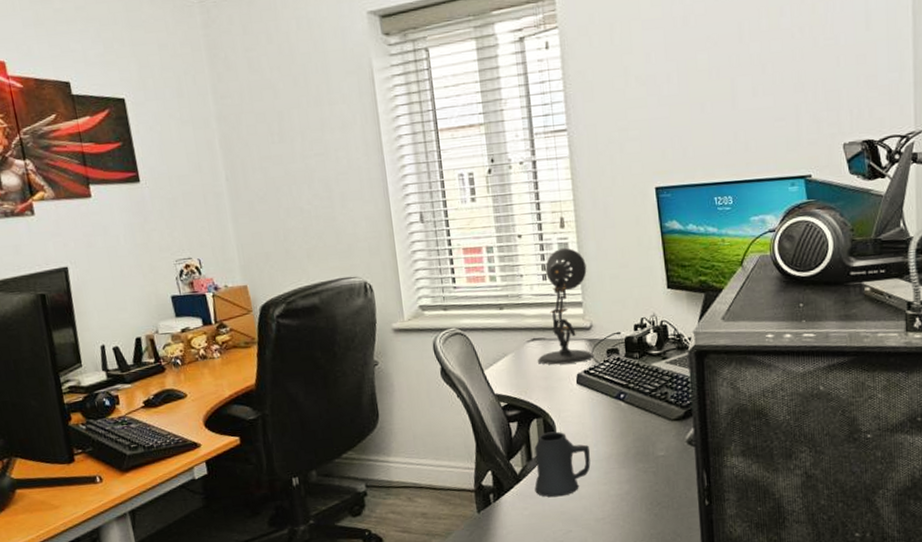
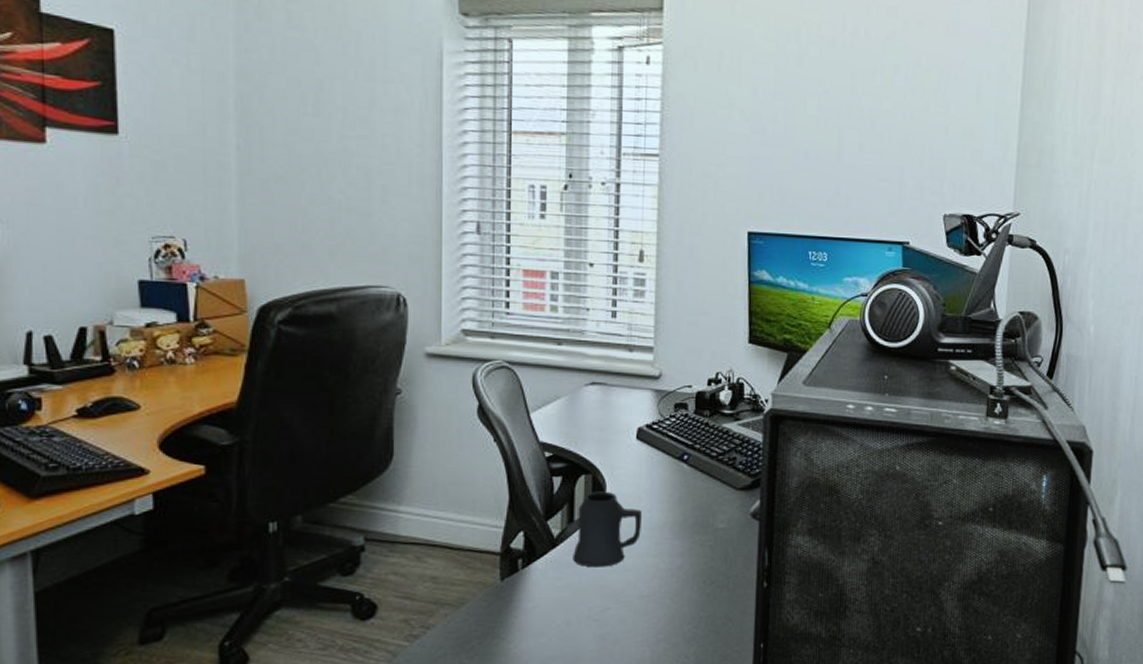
desk lamp: present [538,247,593,365] -> none [595,284,663,415]

